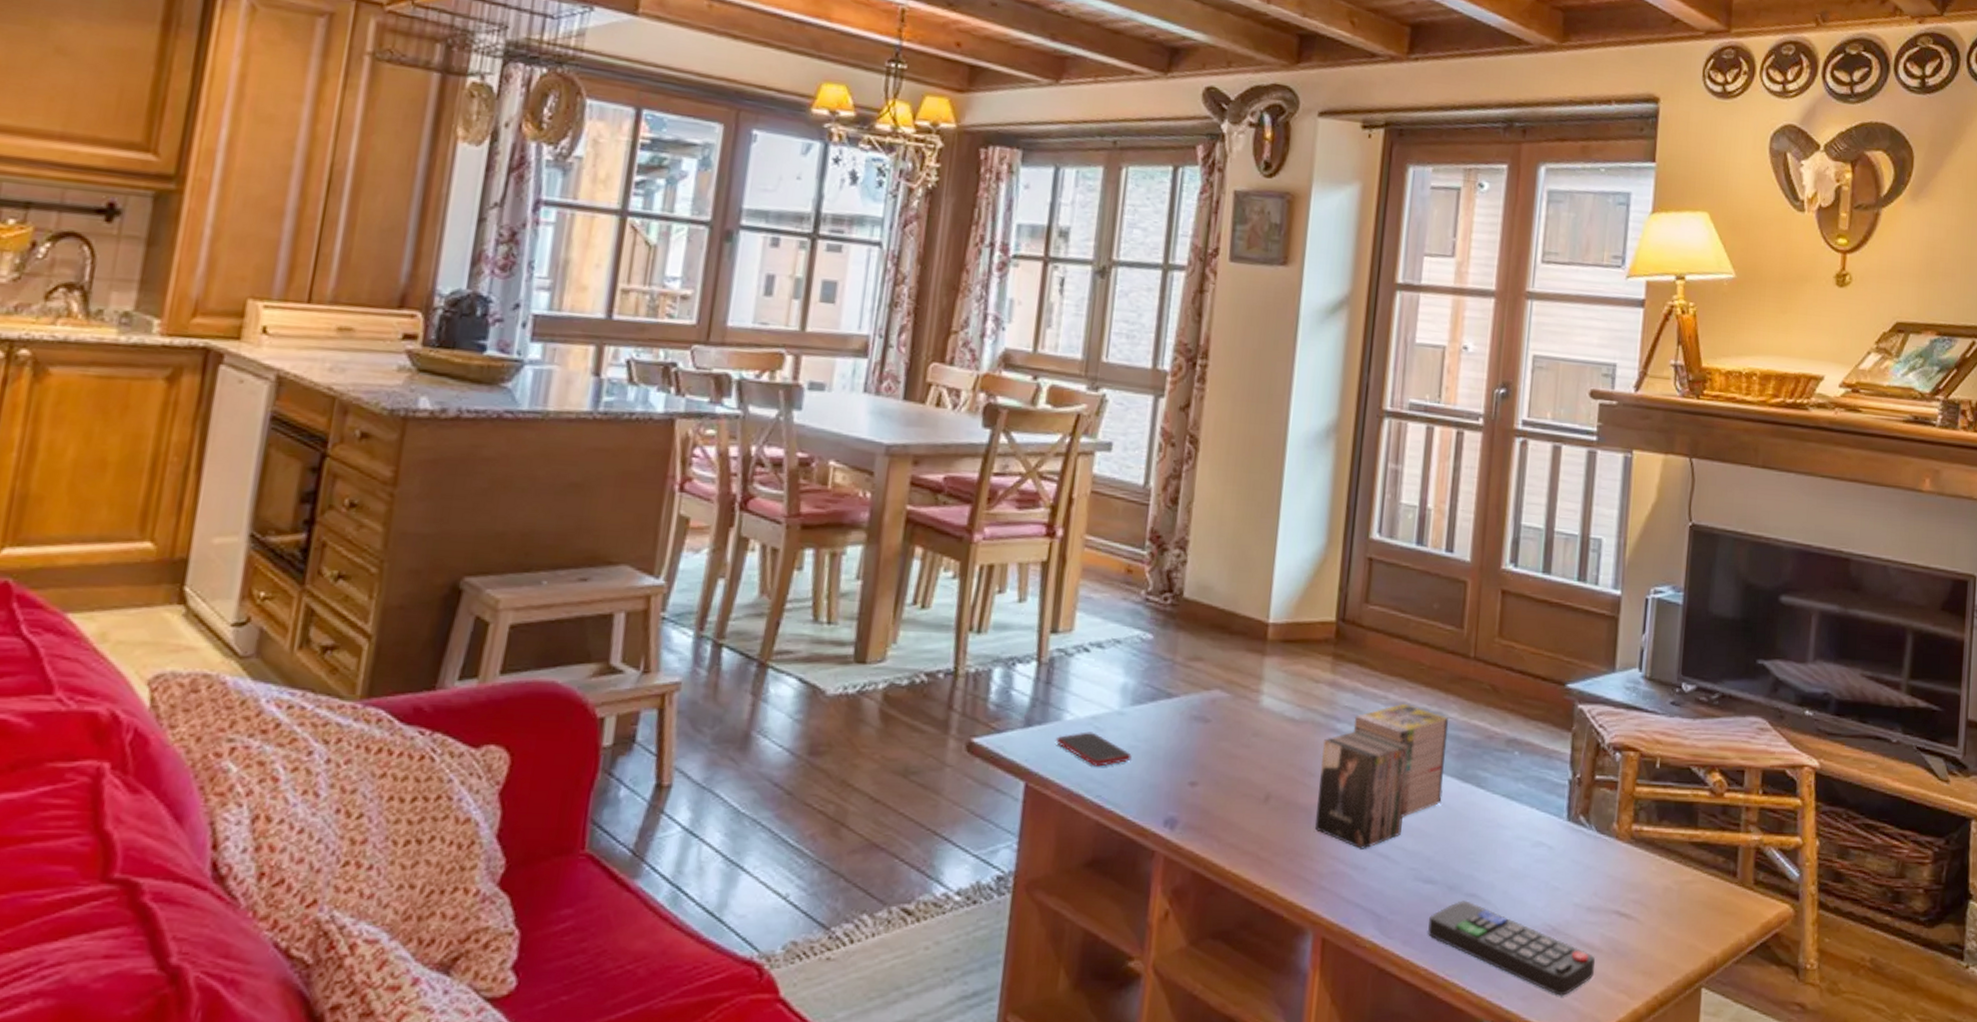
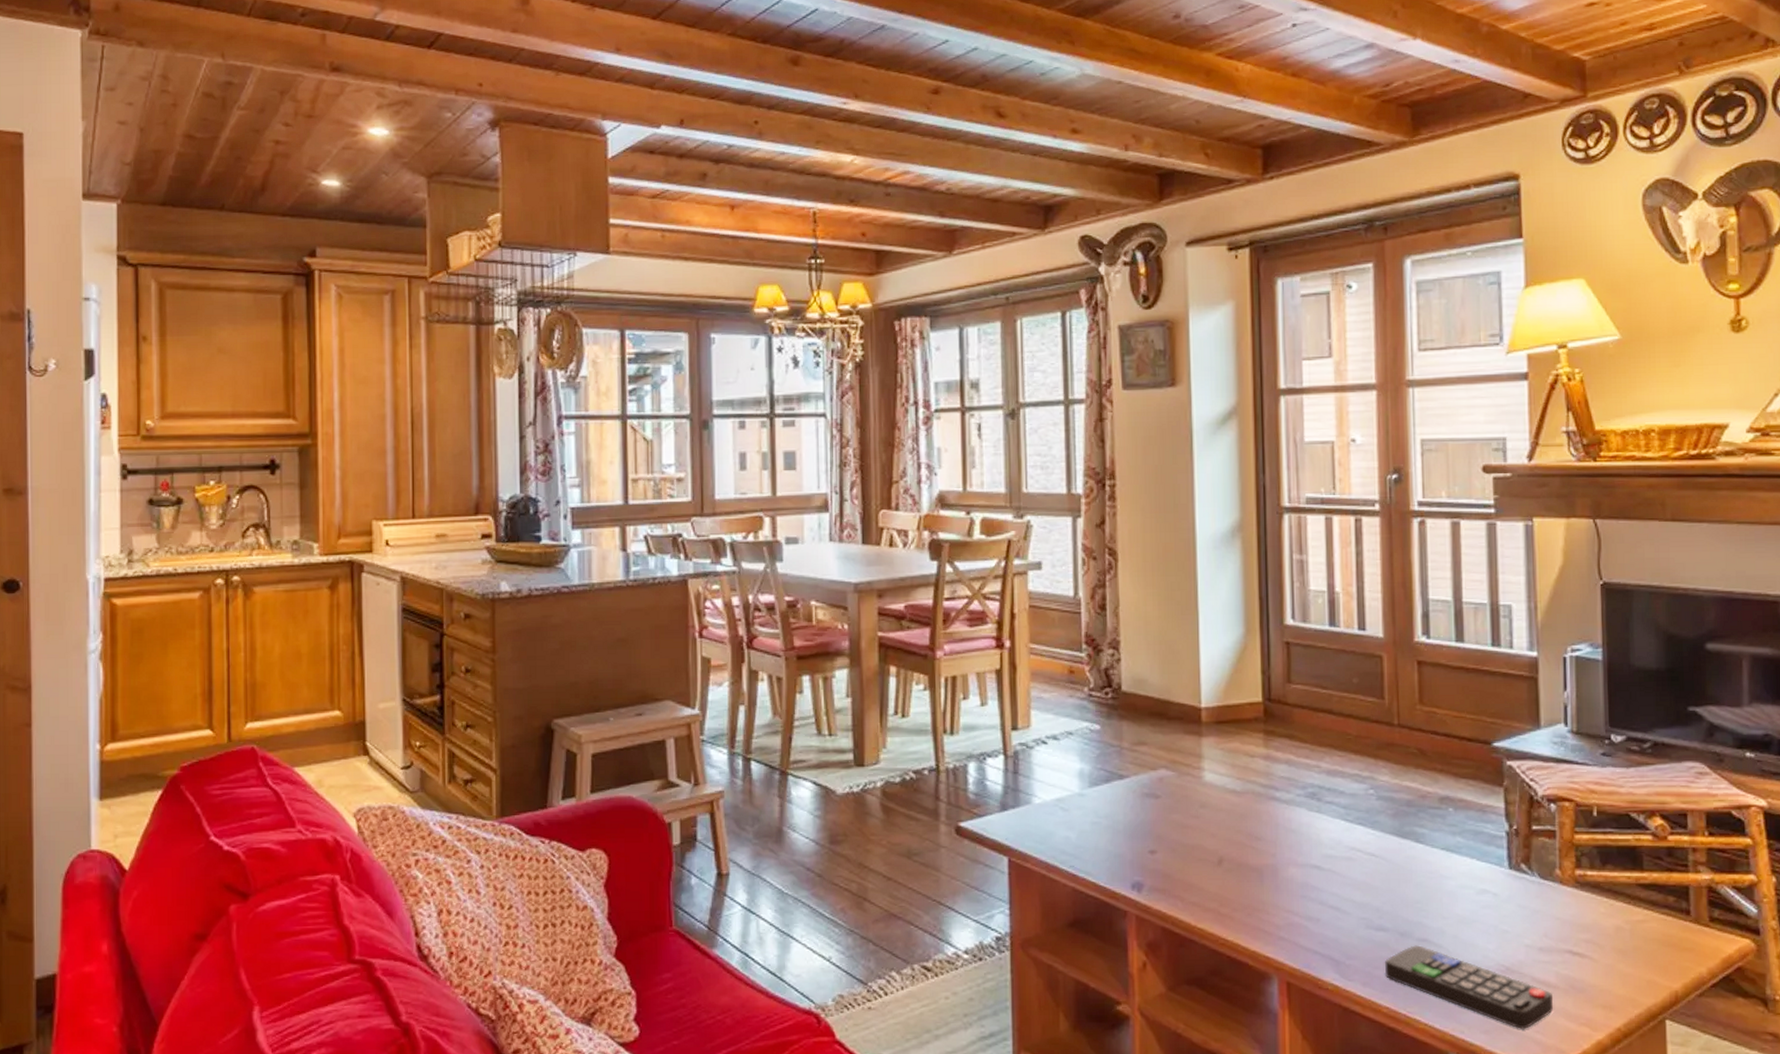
cell phone: present [1055,732,1132,767] -> none [1028,812,1096,841]
magazine: present [1315,703,1449,849] -> none [1264,770,1383,903]

